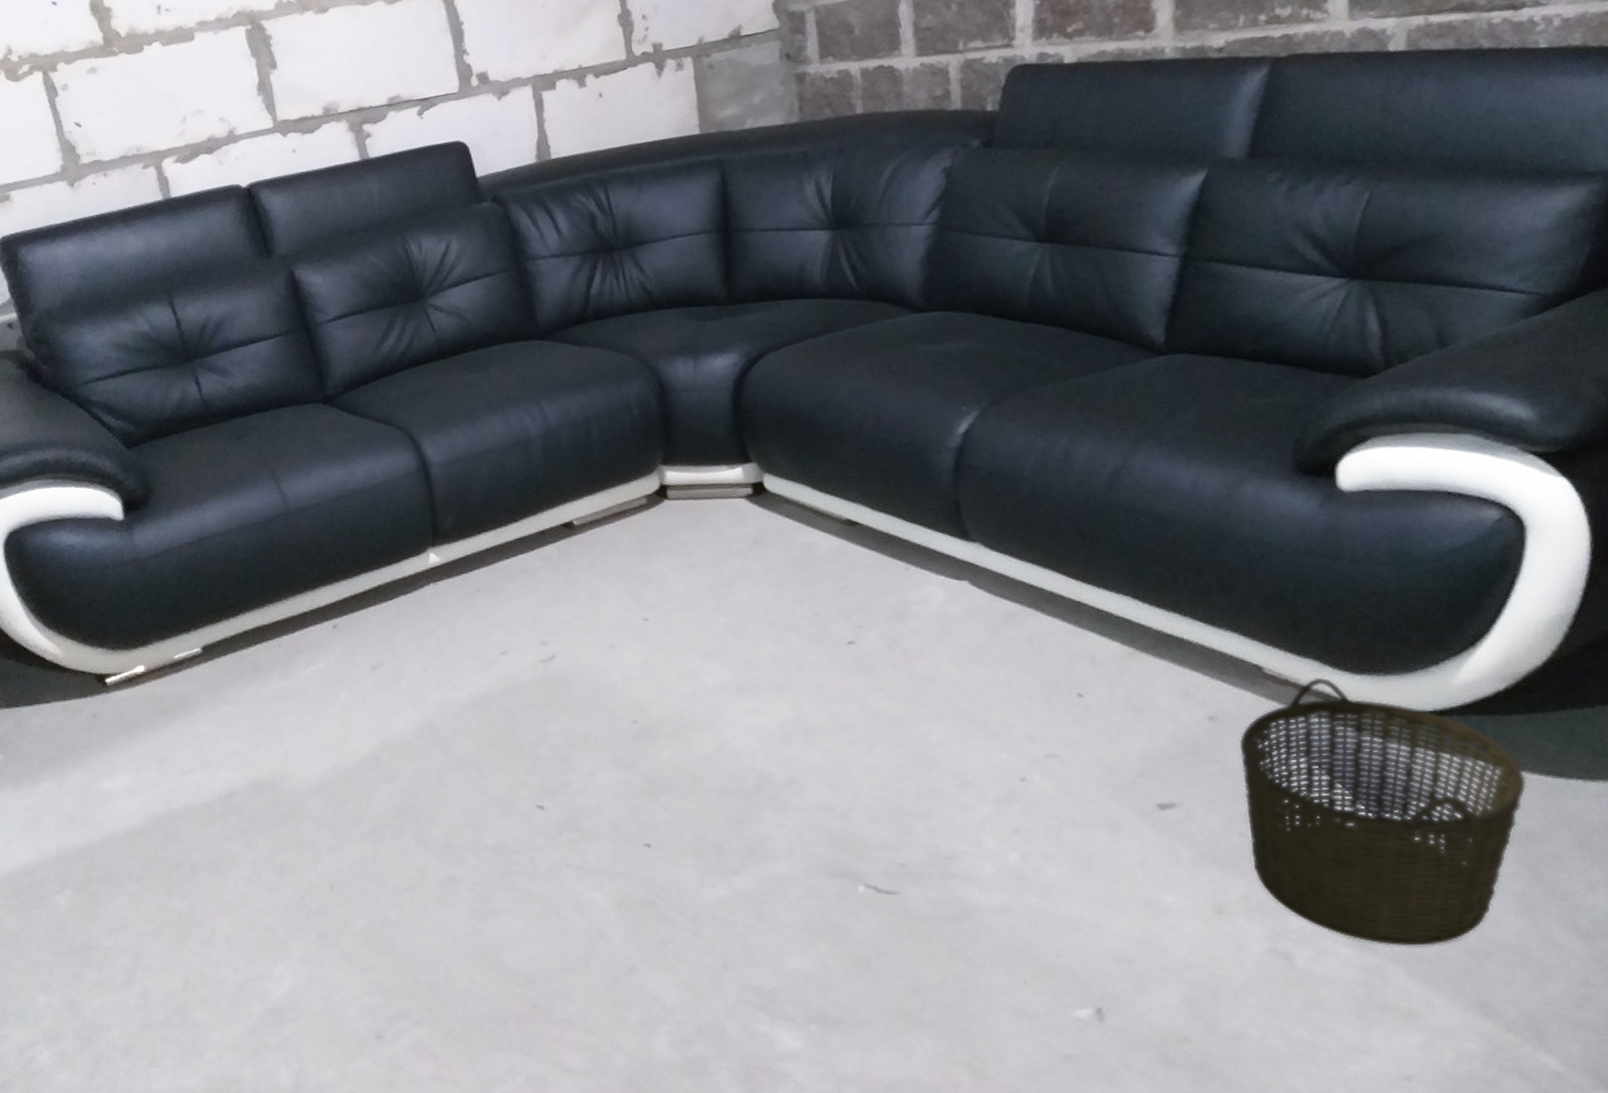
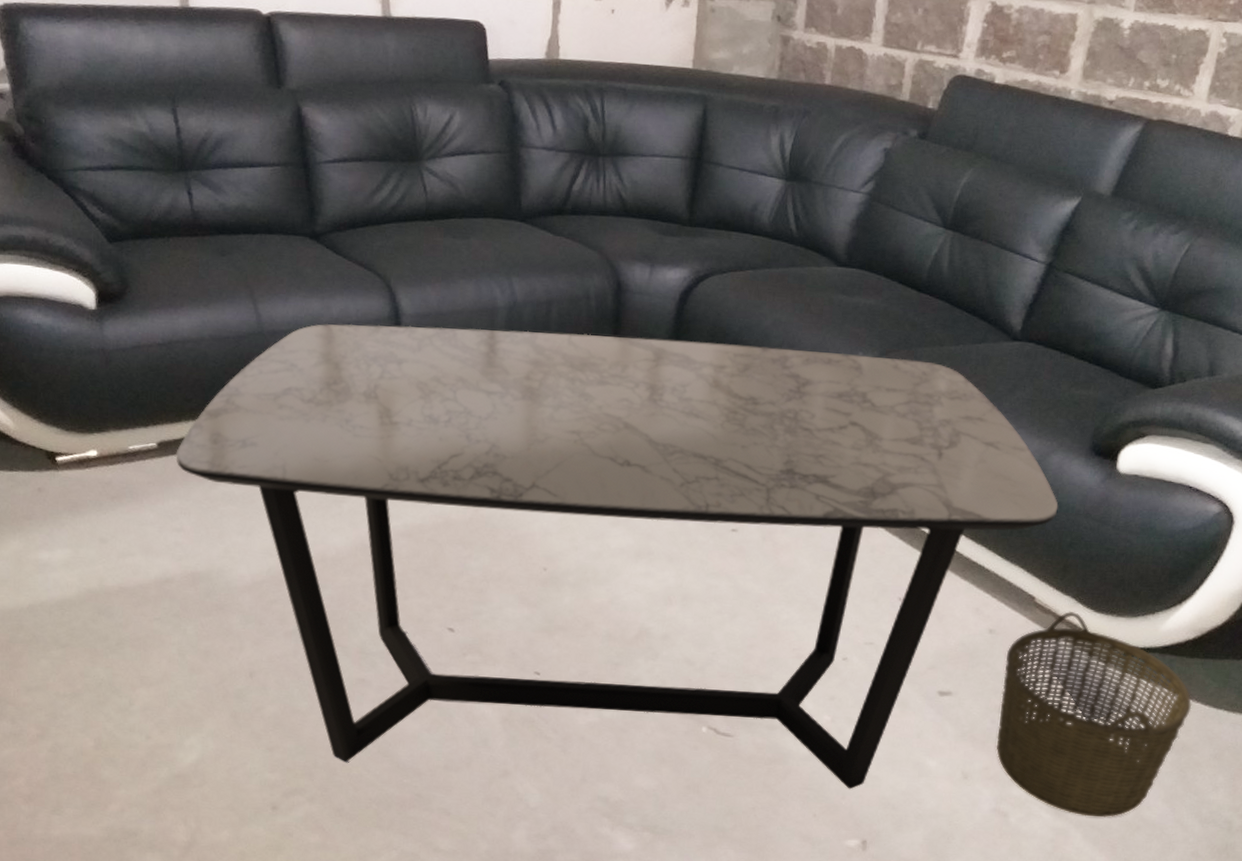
coffee table: none [221,401,1269,975] -> present [176,323,1059,789]

